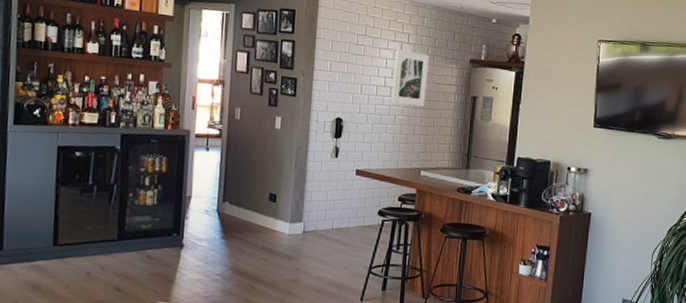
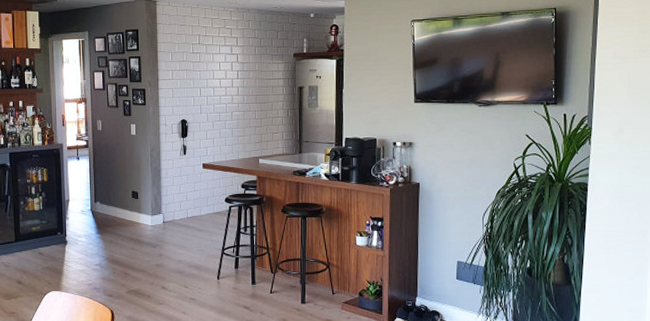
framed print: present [391,49,430,107] -> none [227,52,257,102]

